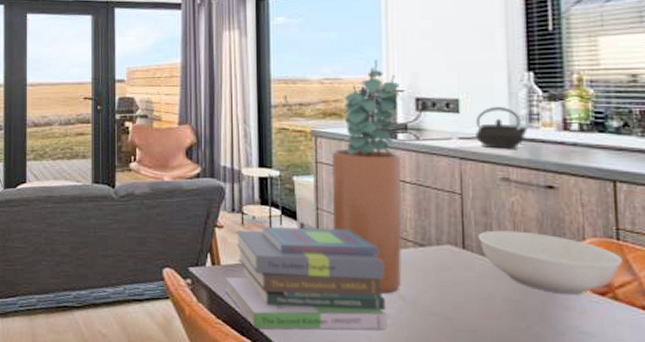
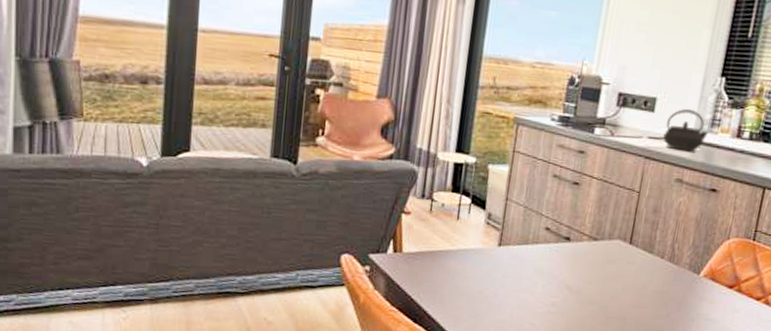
books: present [225,227,387,330] -> none [403,215,559,317]
vase: present [331,59,402,294] -> none [518,47,607,284]
bowl: present [477,230,624,295] -> none [644,227,754,287]

